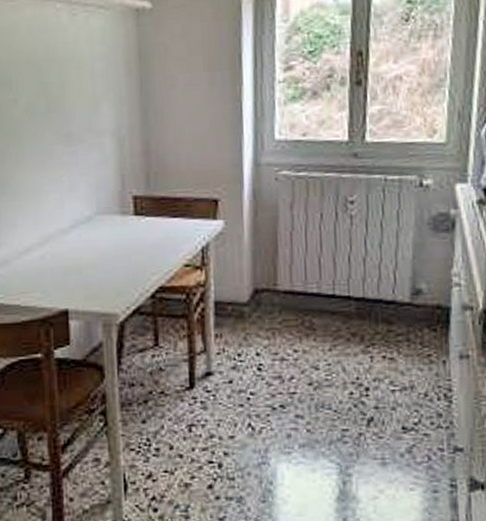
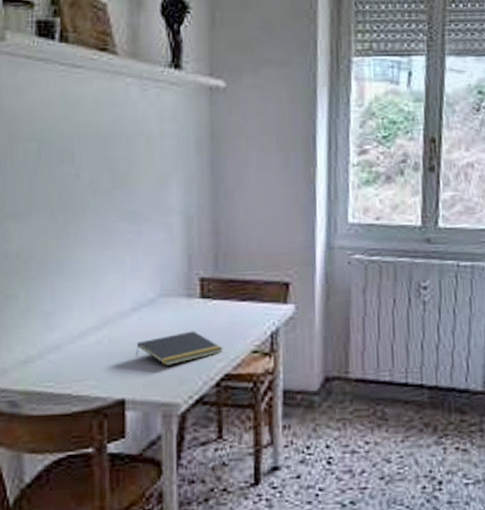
notepad: none [76,246,157,280] -> present [136,331,223,367]

